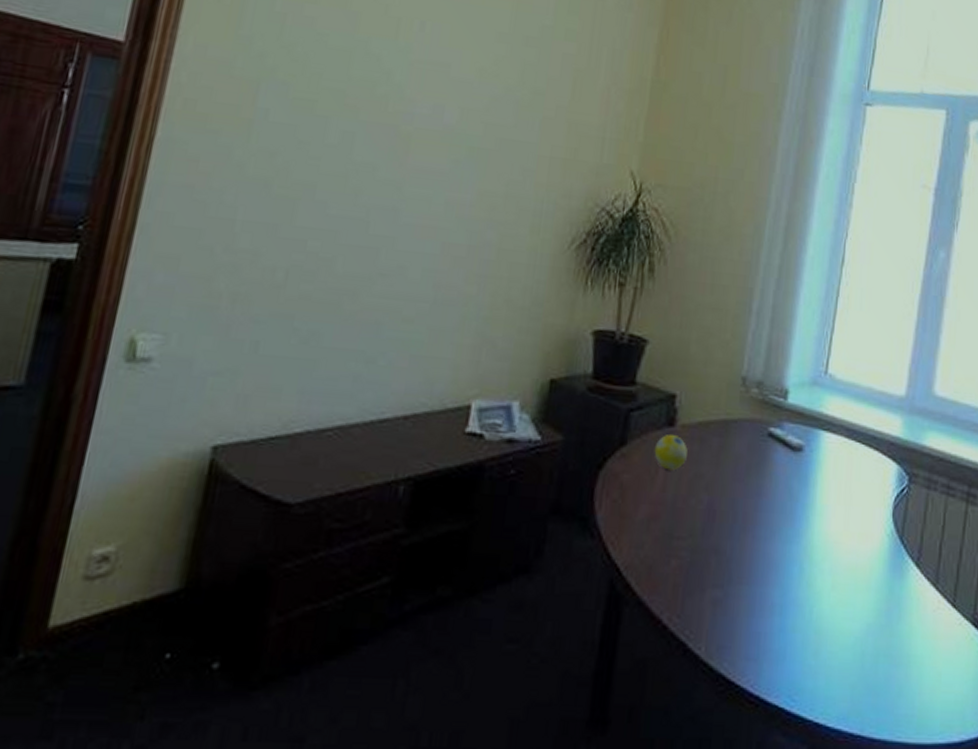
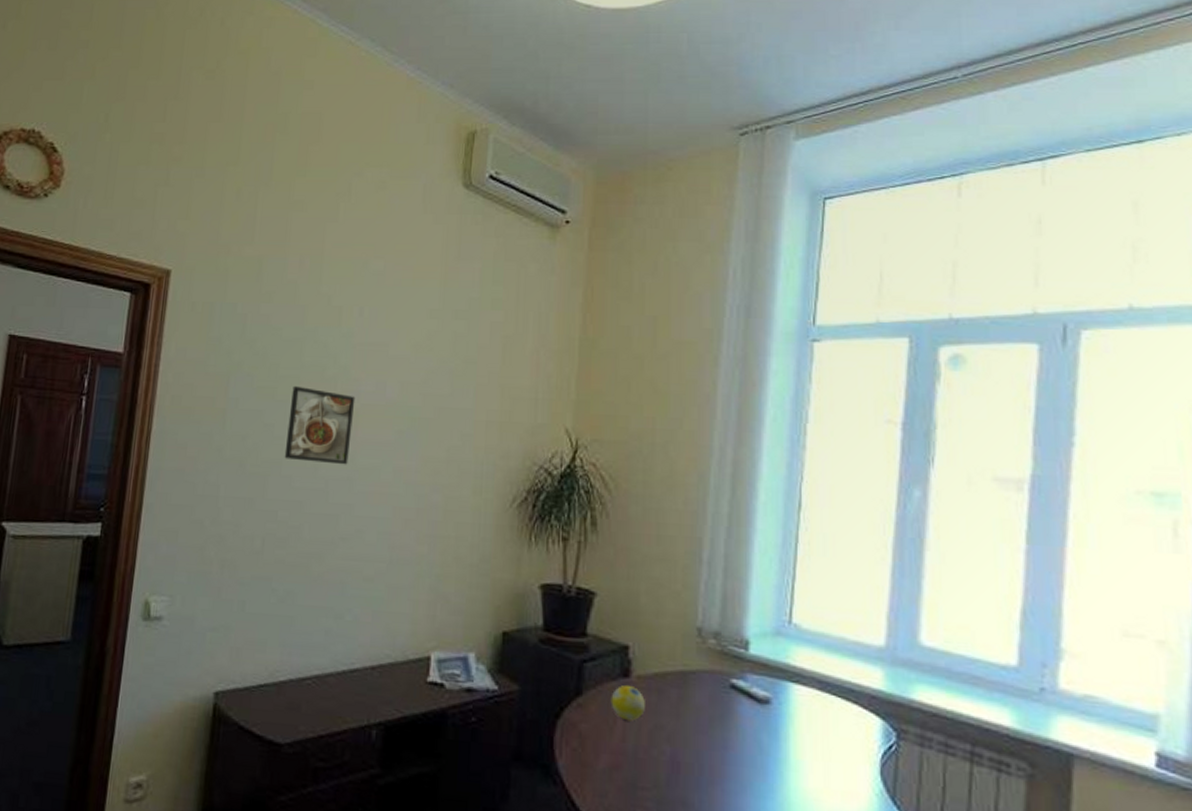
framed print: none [320,100,409,194] -> present [284,385,356,465]

